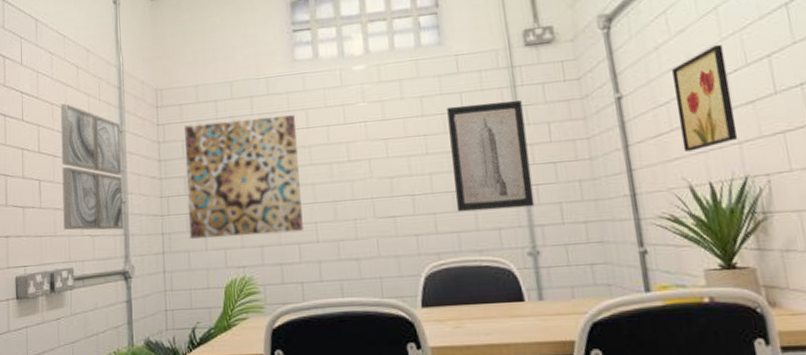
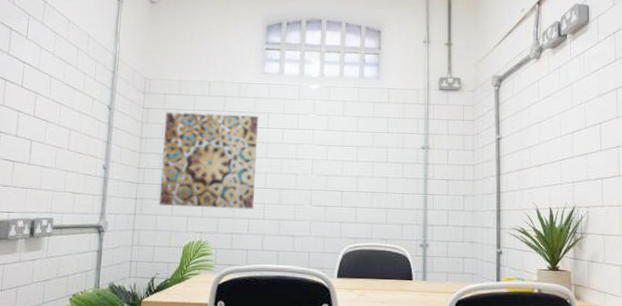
wall art: present [60,103,124,231] -> none [48,78,110,191]
wall art: present [447,101,535,213] -> none [373,127,431,211]
wall art: present [672,45,738,152] -> none [536,111,573,184]

